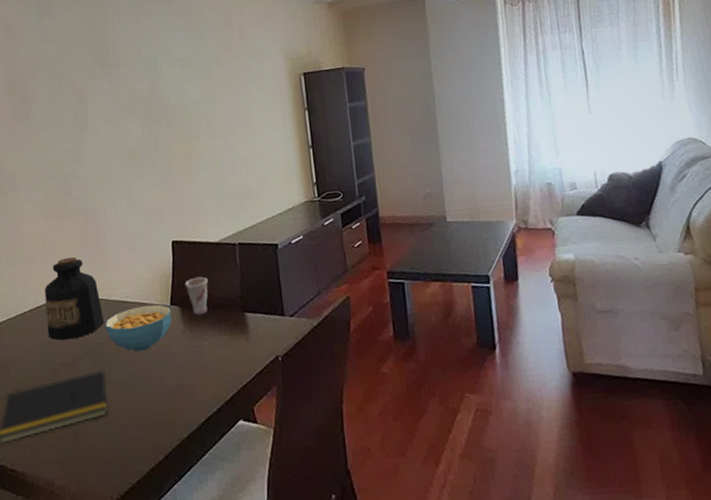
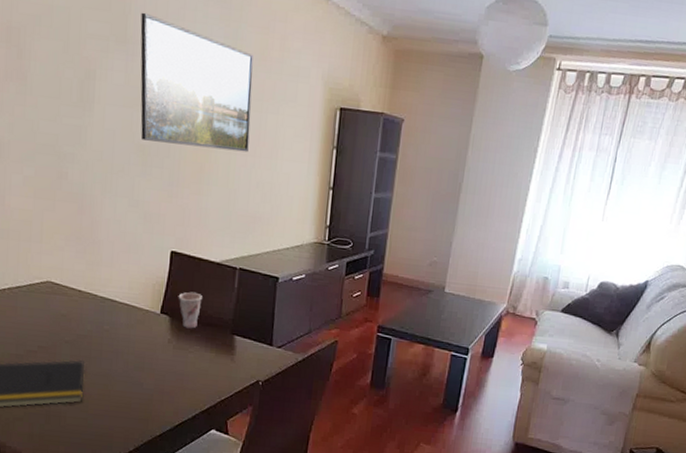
bottle: present [44,256,105,341] -> none [26,243,90,326]
cereal bowl: present [105,304,172,352] -> none [89,308,160,351]
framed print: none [118,38,228,145] -> present [140,12,254,153]

